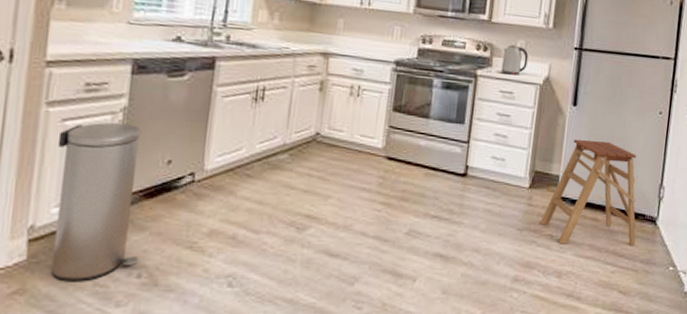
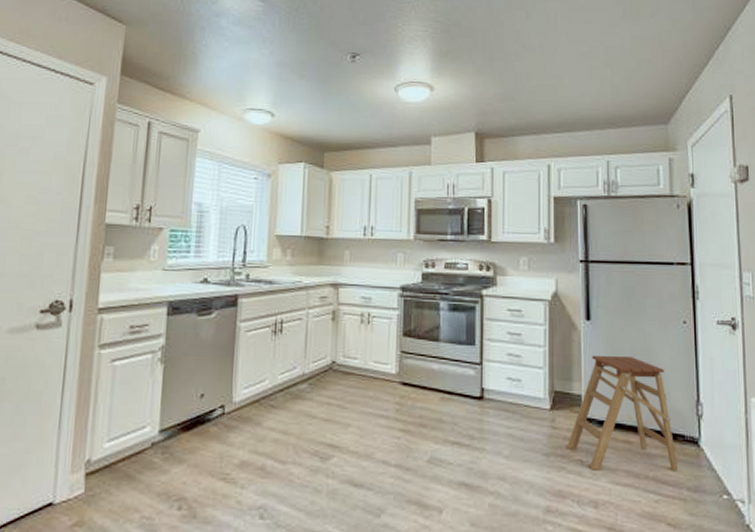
pedal bin: present [50,122,141,282] -> none [104,360,179,515]
kettle: present [501,44,529,76] -> none [506,262,533,293]

